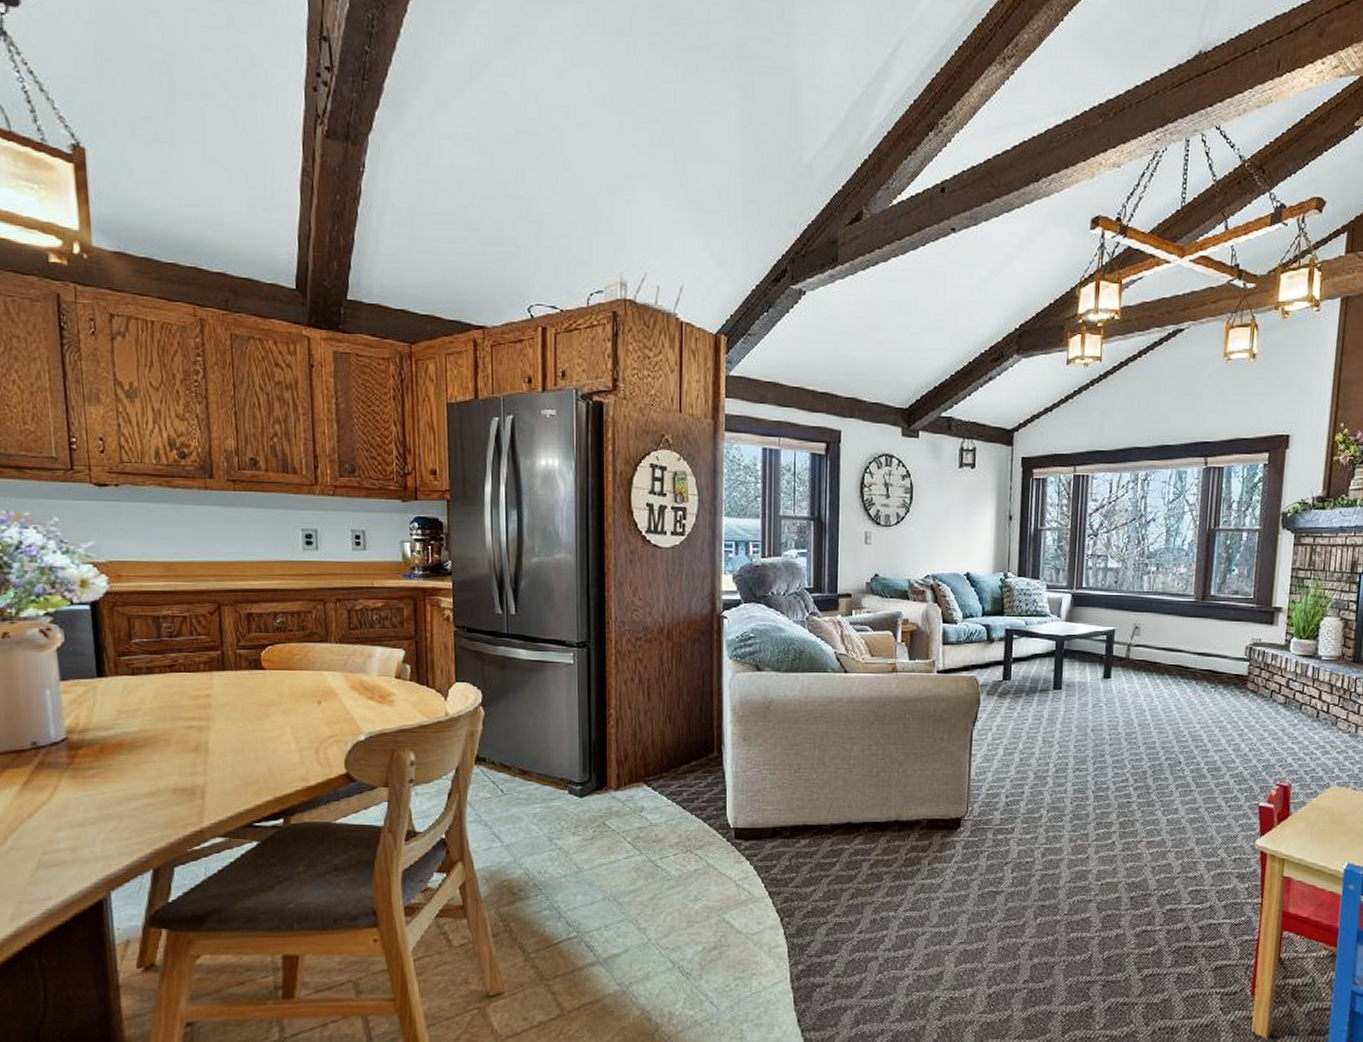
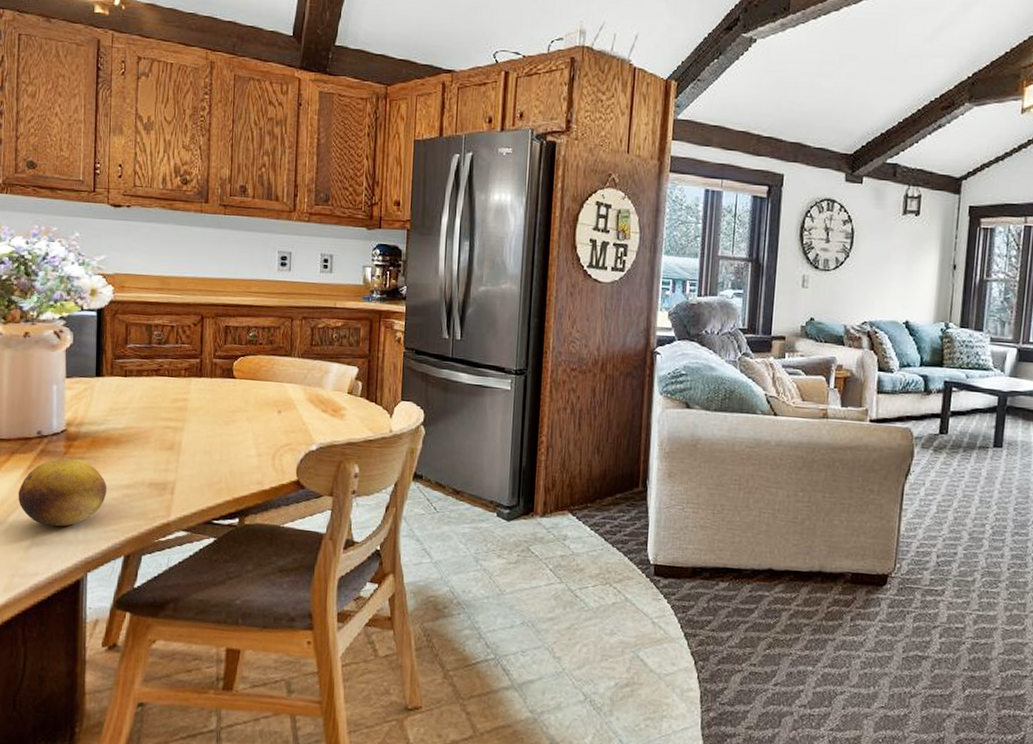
fruit: none [15,768,125,845] -> present [18,457,107,527]

